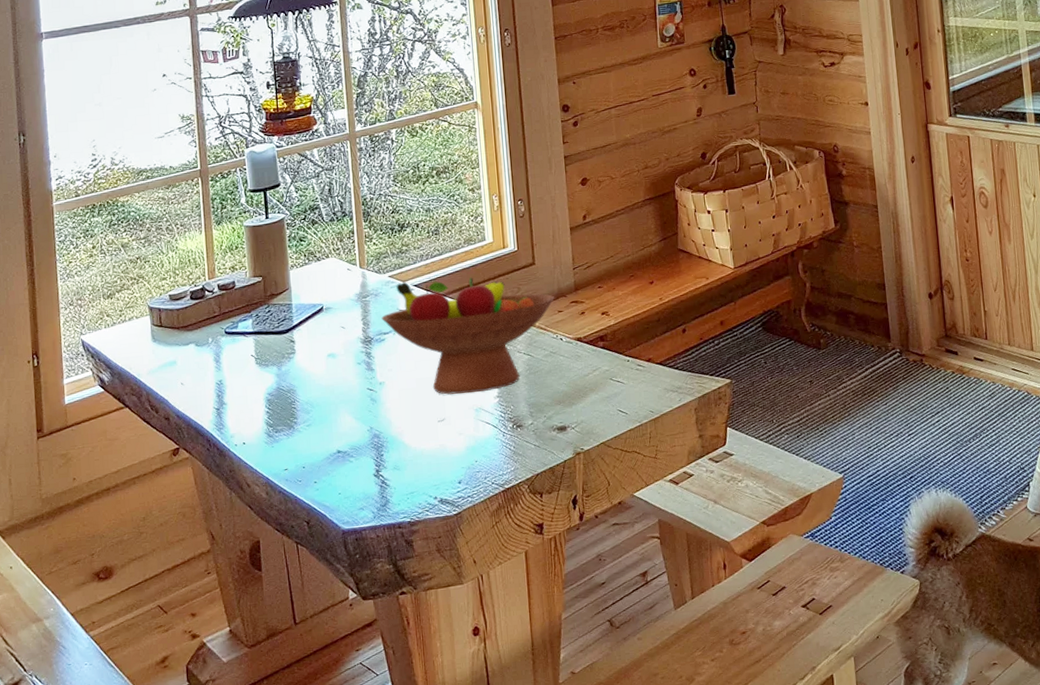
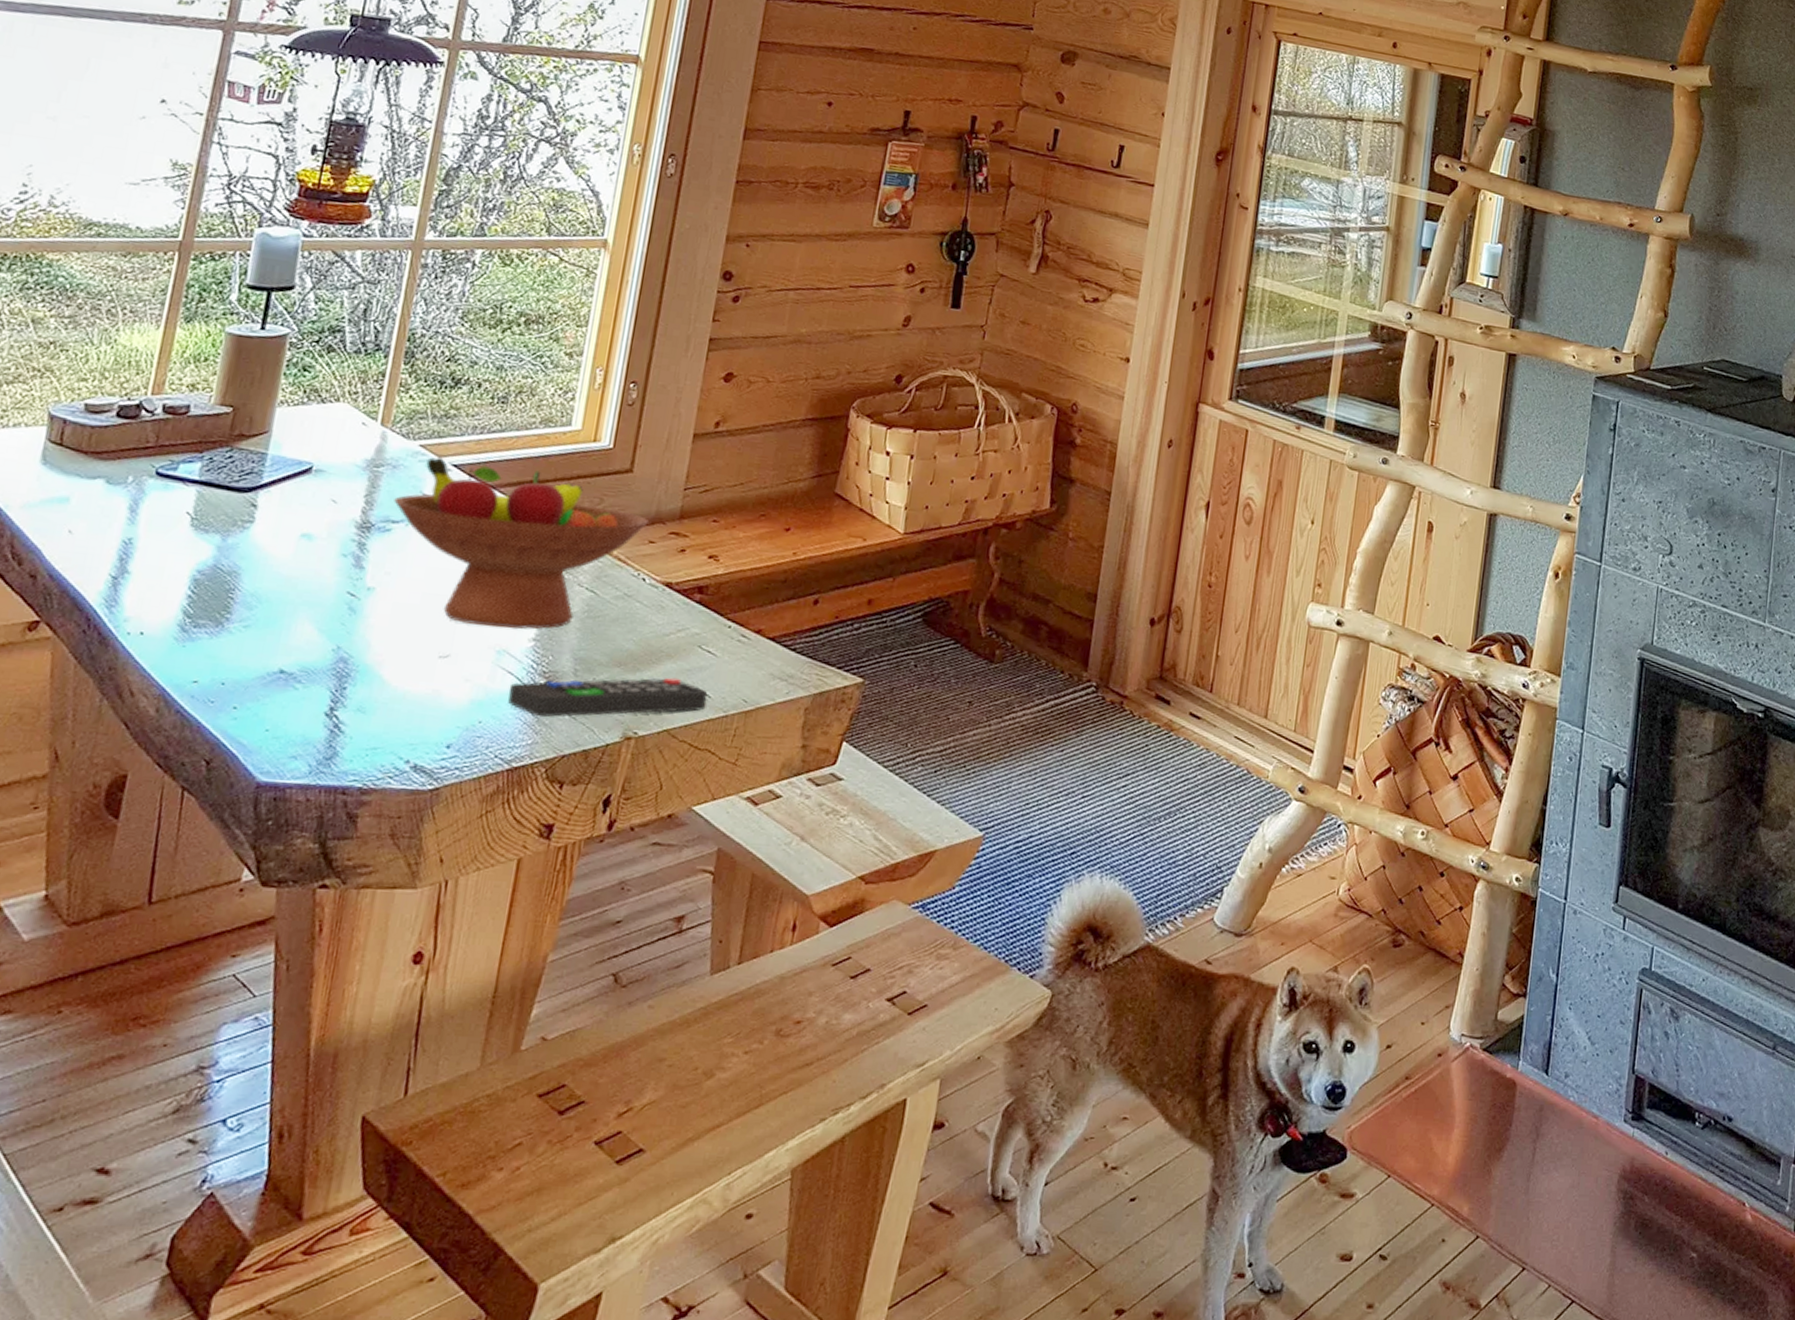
remote control: none [490,404,626,450] -> present [508,677,708,718]

